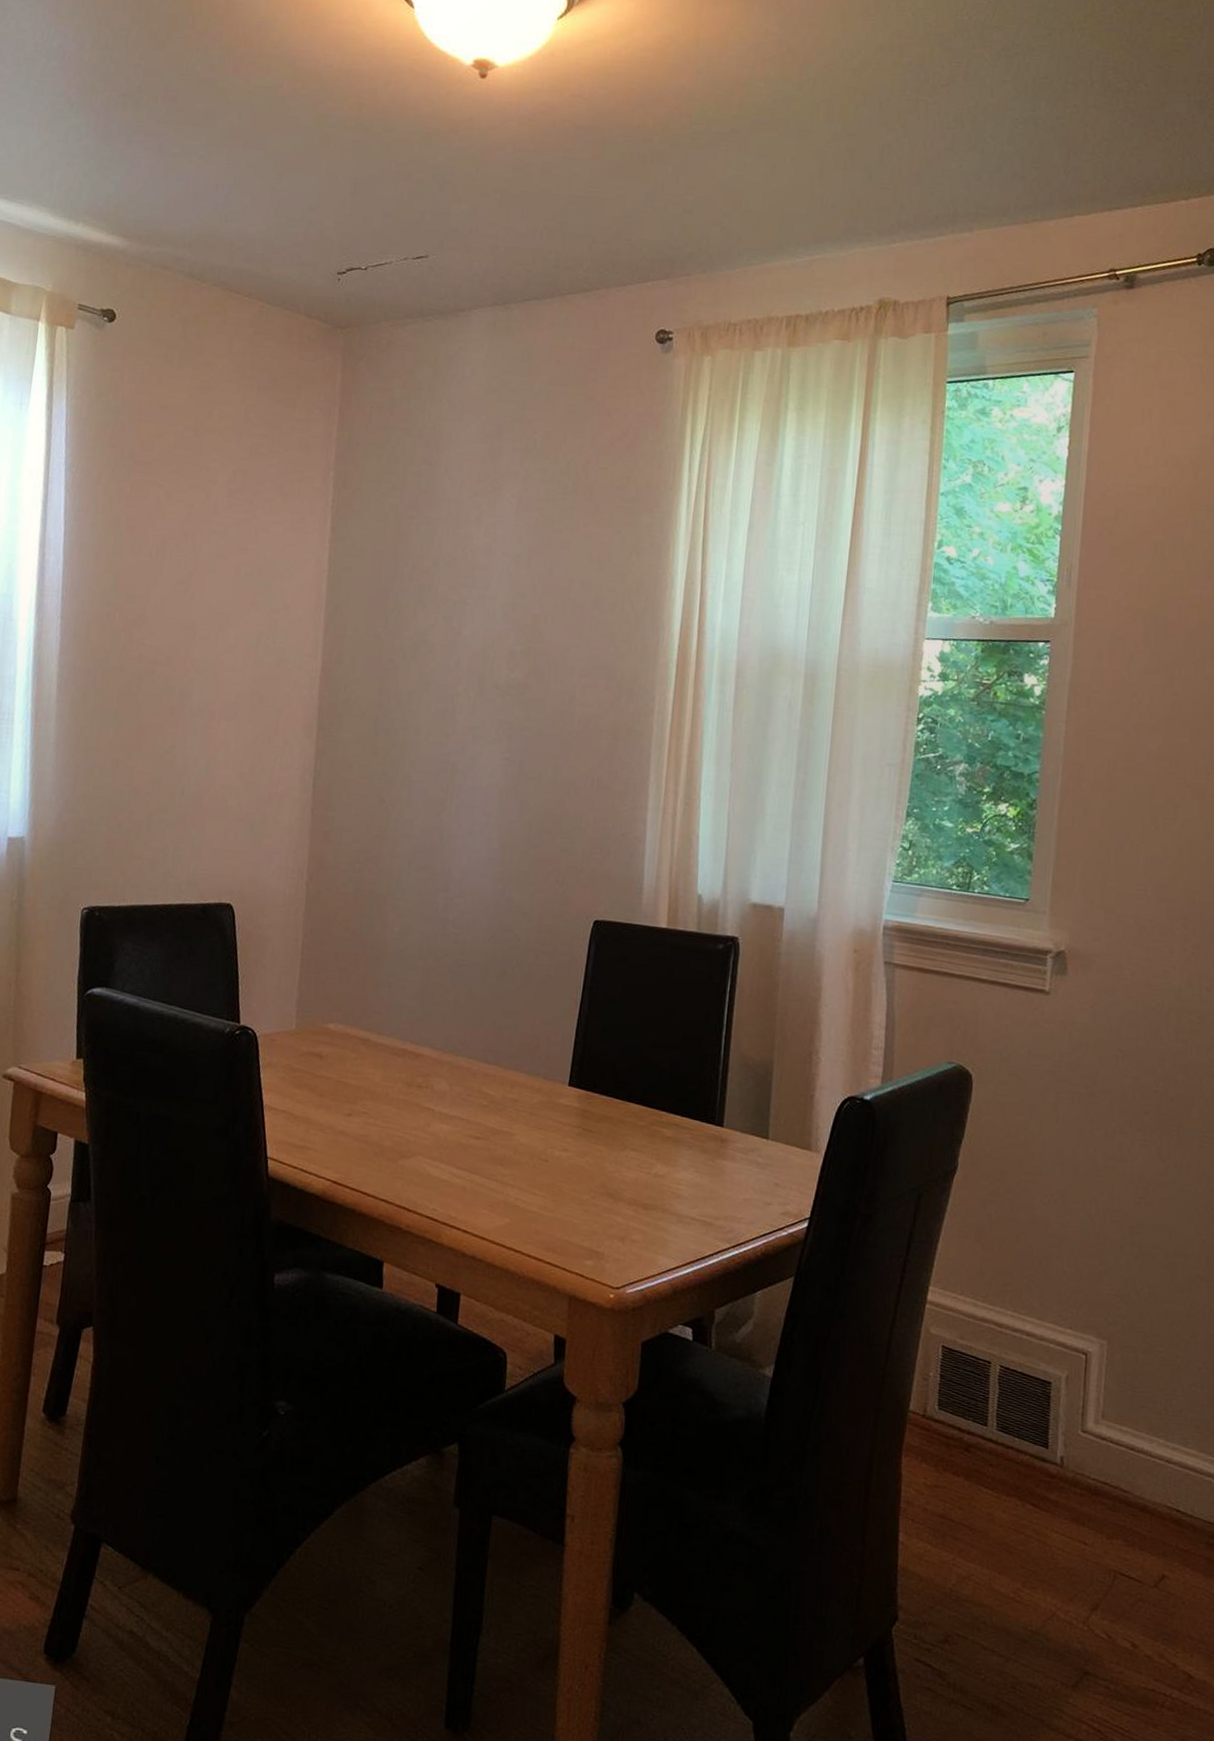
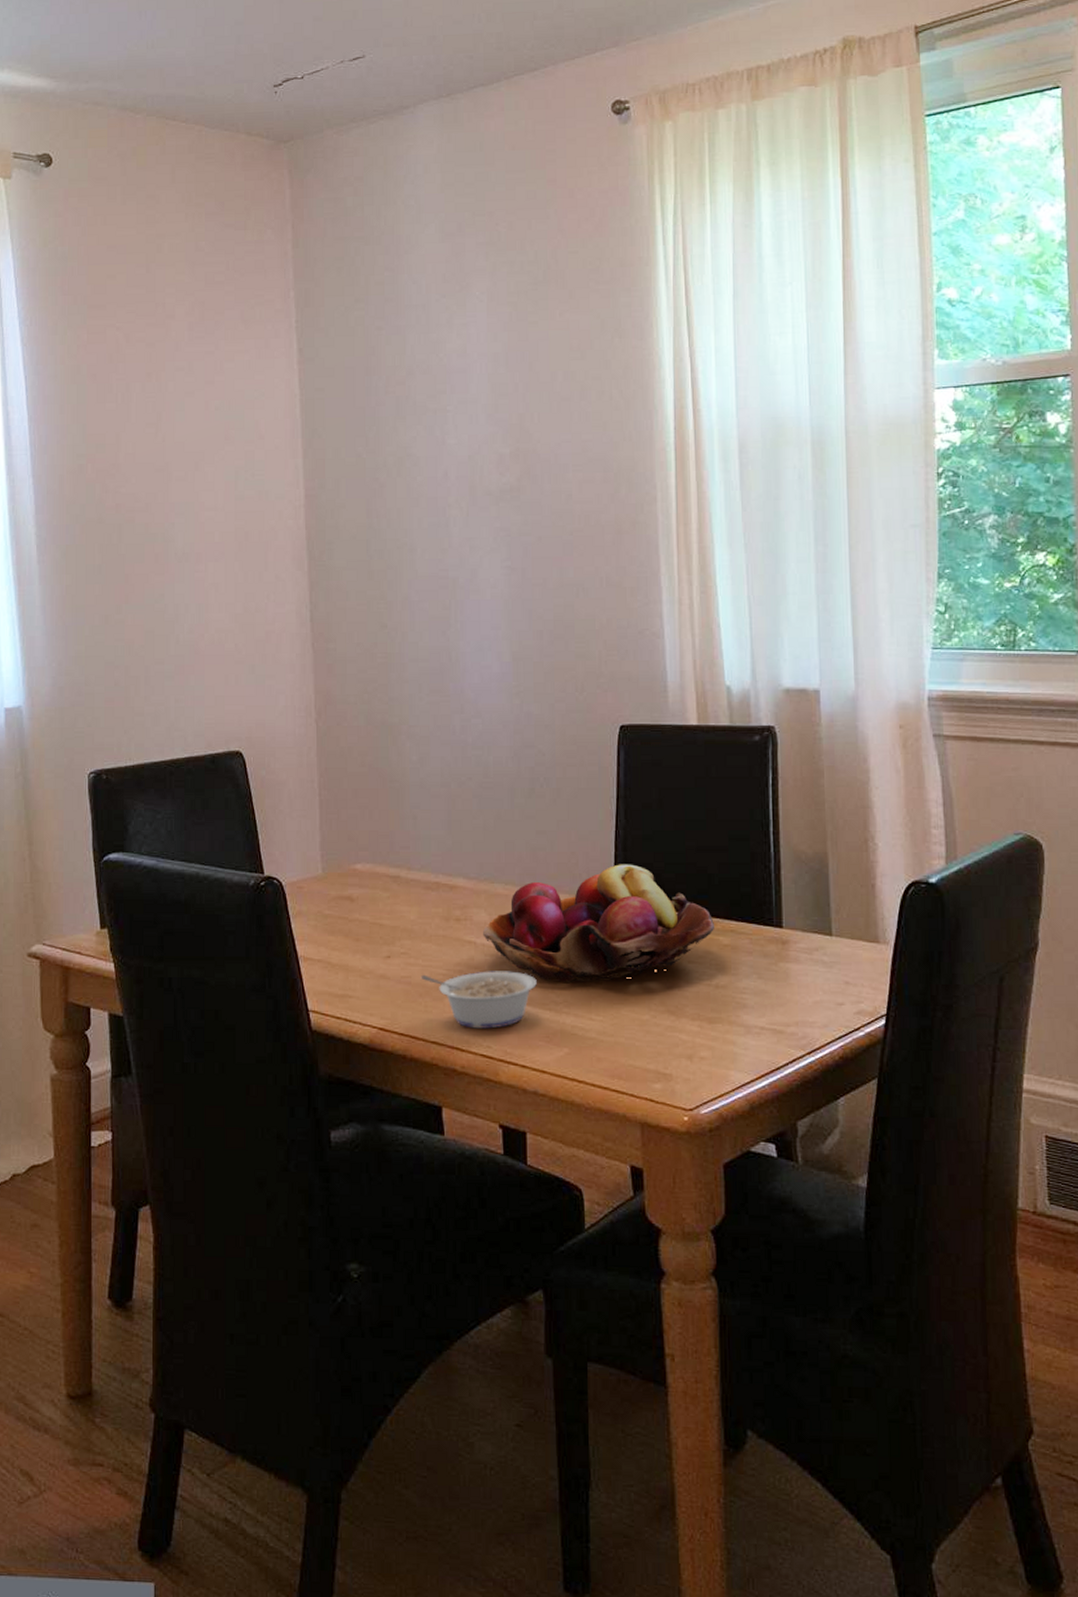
legume: none [378,1134,487,1193] -> present [420,971,537,1029]
fruit basket: none [442,1050,660,1159] -> present [483,864,714,982]

